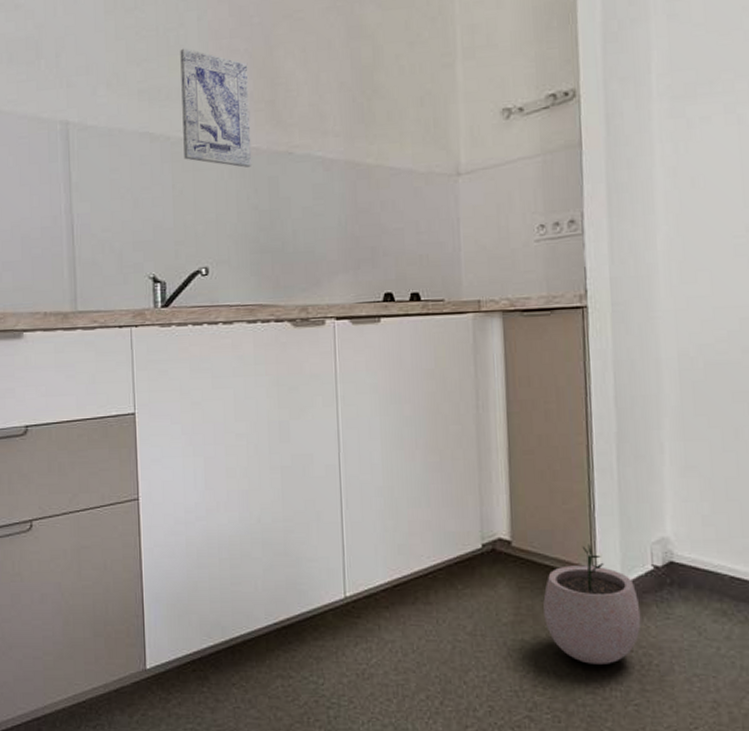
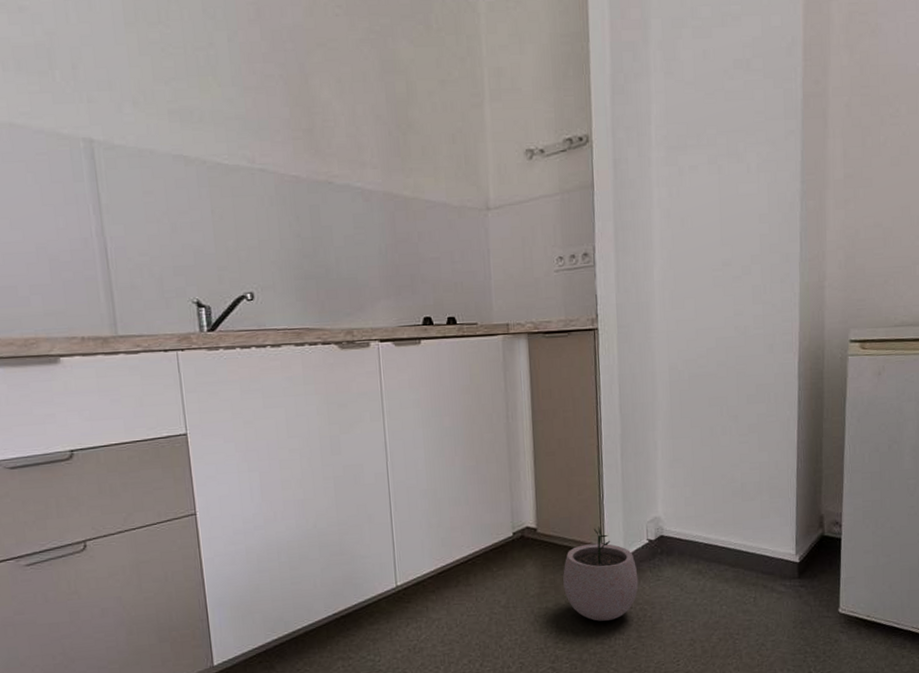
wall art: present [180,48,252,168] -> none [211,69,293,195]

